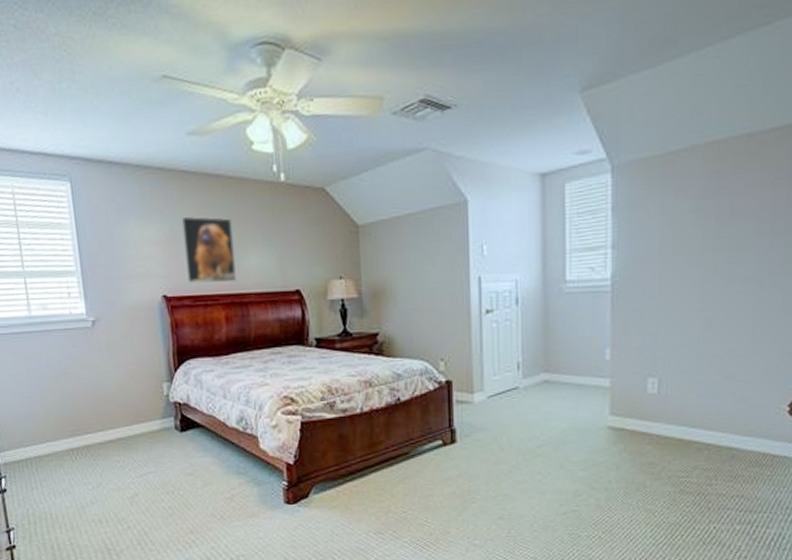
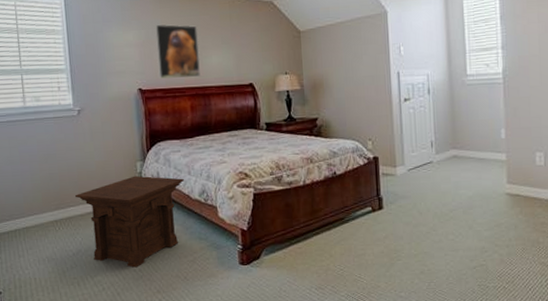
side table: none [92,399,220,504] -> present [74,175,185,268]

